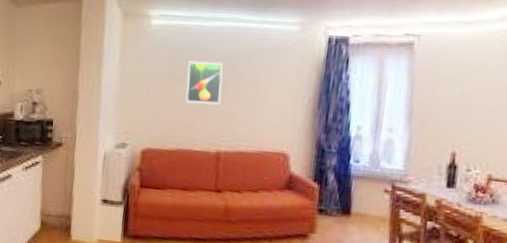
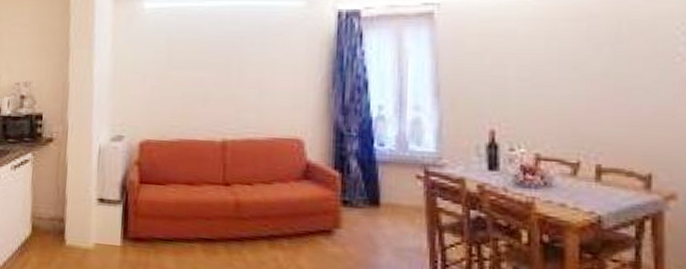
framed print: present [185,60,223,105] -> none [185,43,225,90]

